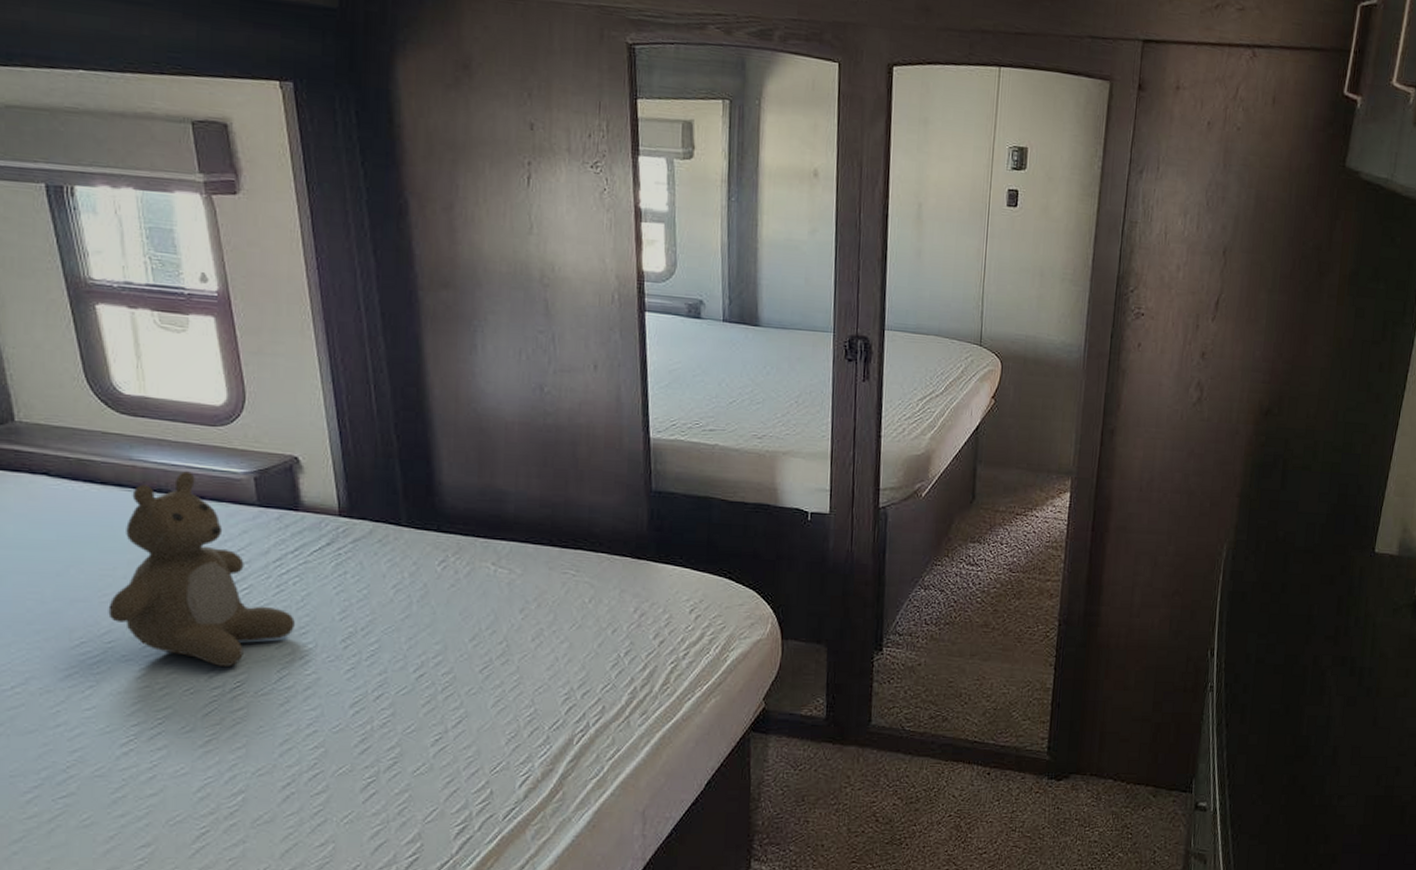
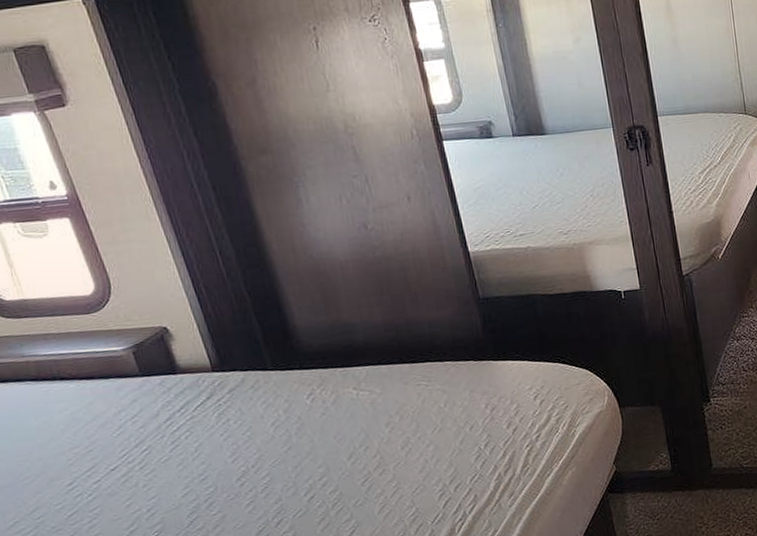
teddy bear: present [108,471,295,668] -> none [30,357,194,522]

